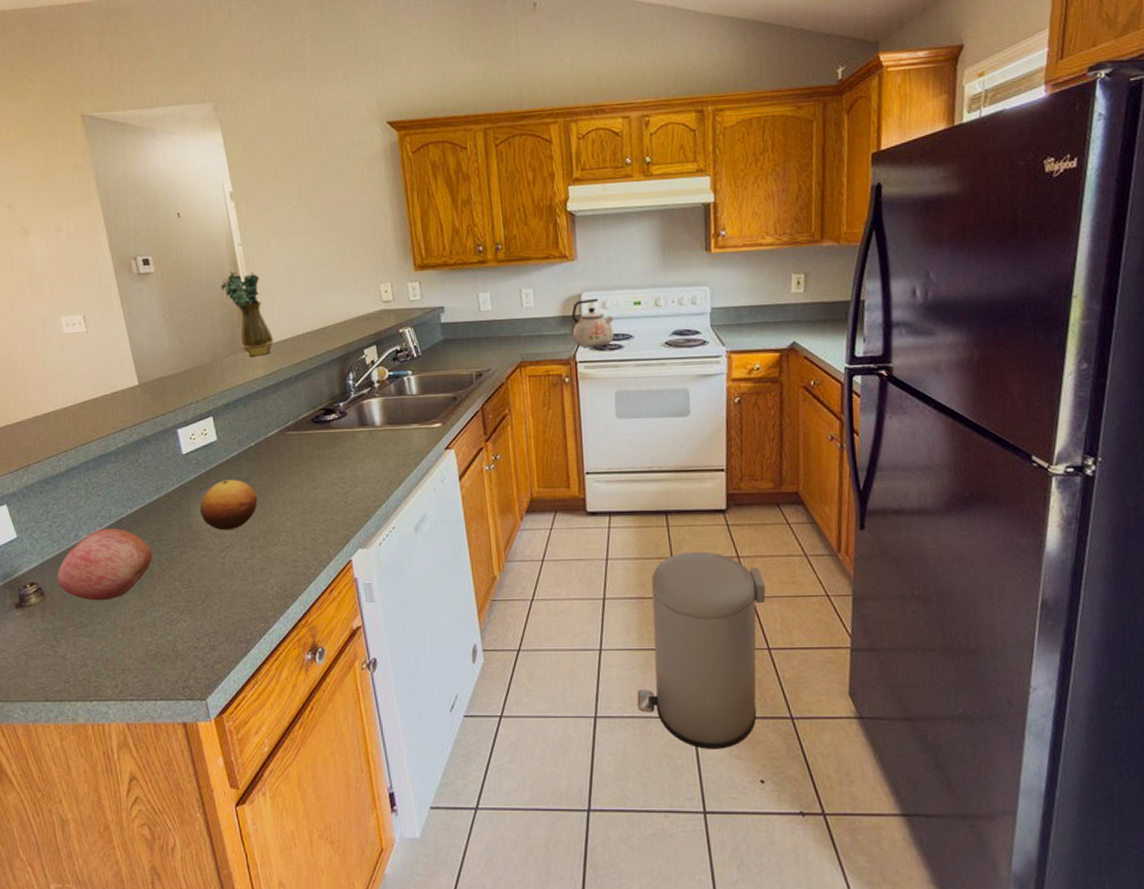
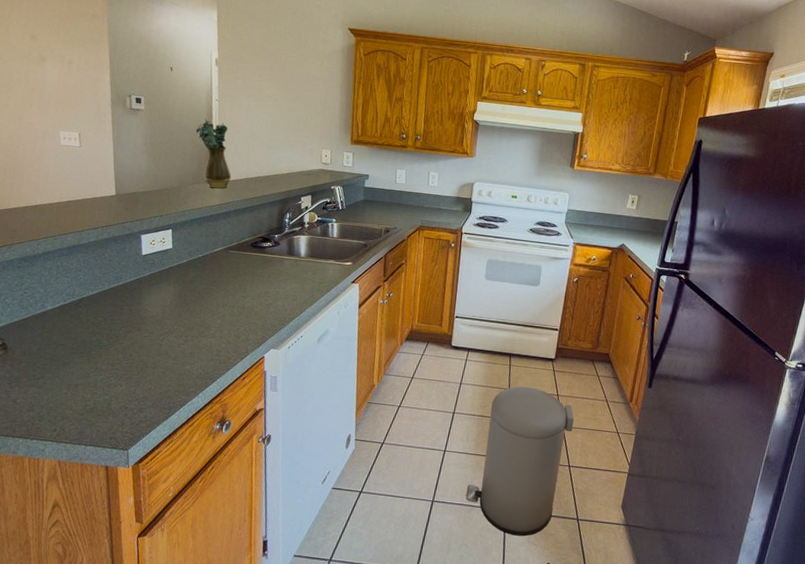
fruit: present [57,528,153,601] -> none [20,303,104,361]
fruit: present [199,479,258,531] -> none [148,280,198,320]
kettle: present [571,298,614,348] -> none [462,187,495,225]

